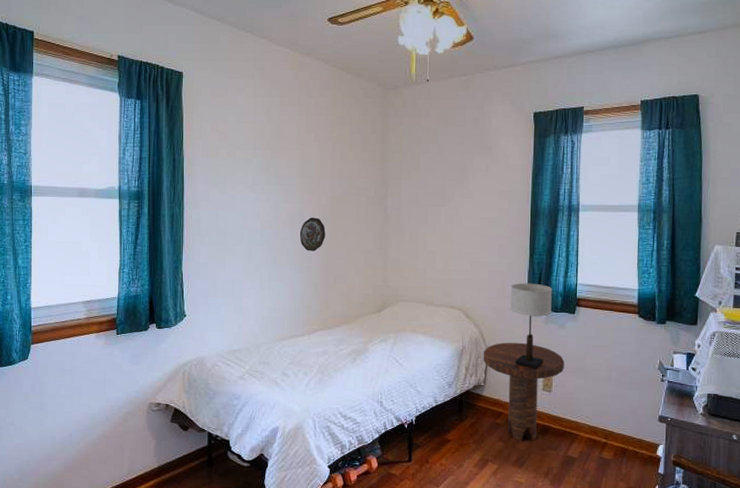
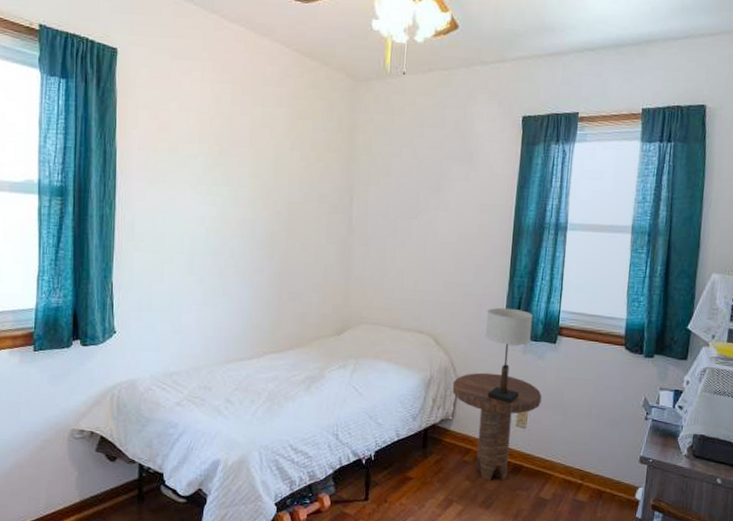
decorative plate: present [299,217,326,251] -> none [250,225,281,264]

